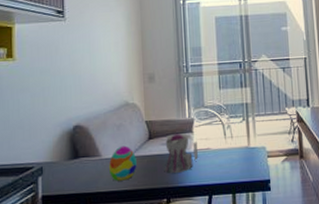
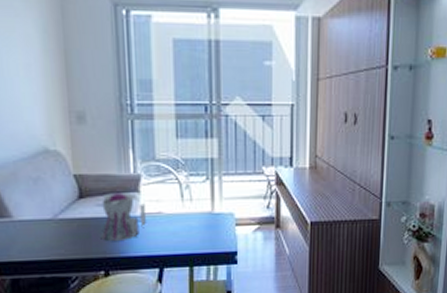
decorative egg: present [108,145,137,181] -> none [23,205,63,249]

